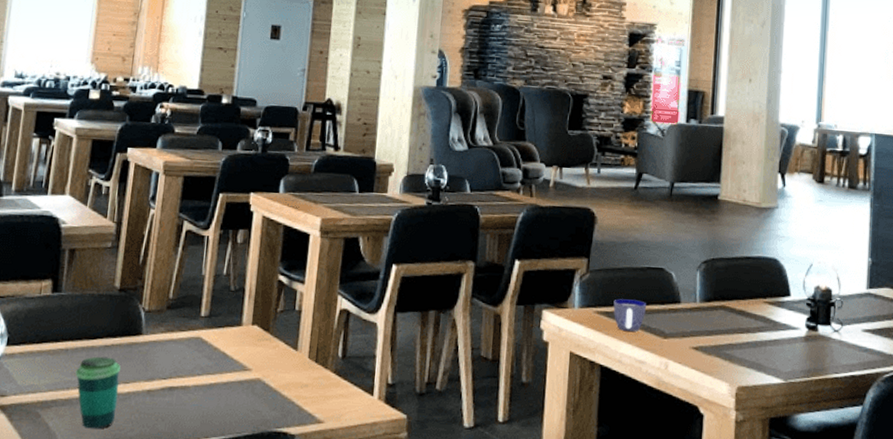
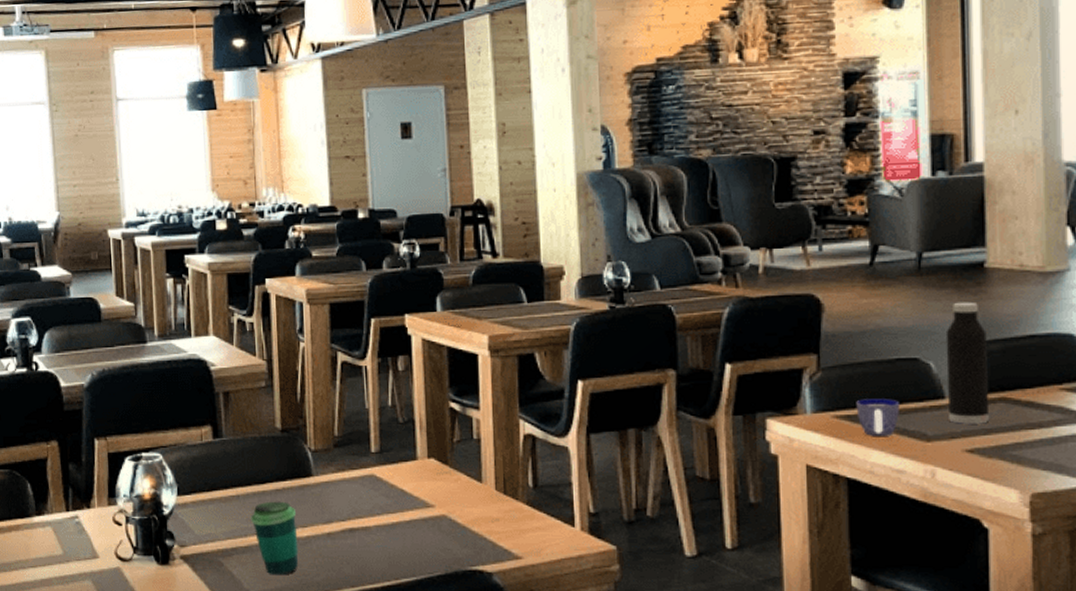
water bottle: none [682,225,715,327] -> present [945,302,990,424]

